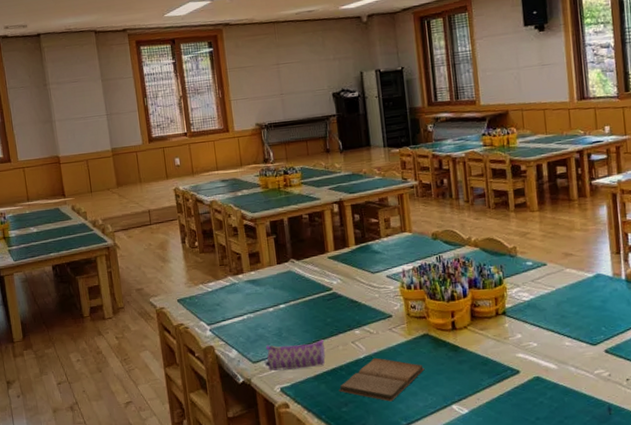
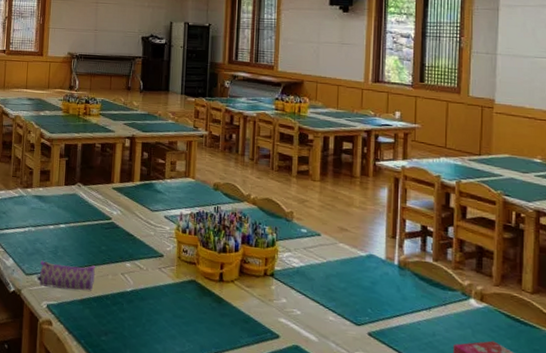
book: present [338,357,425,402] -> none [101,293,187,340]

